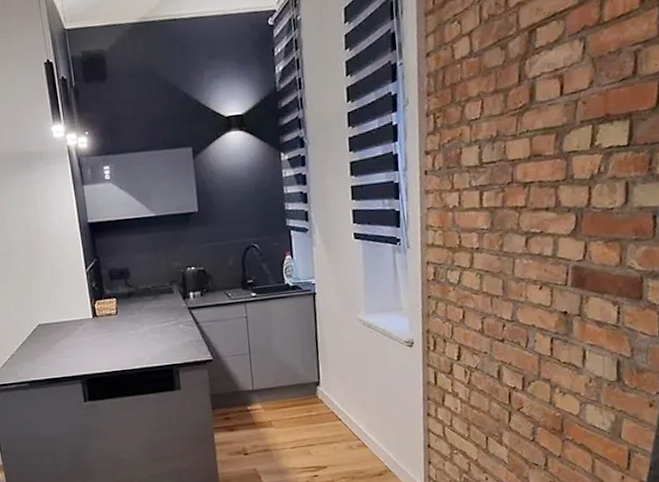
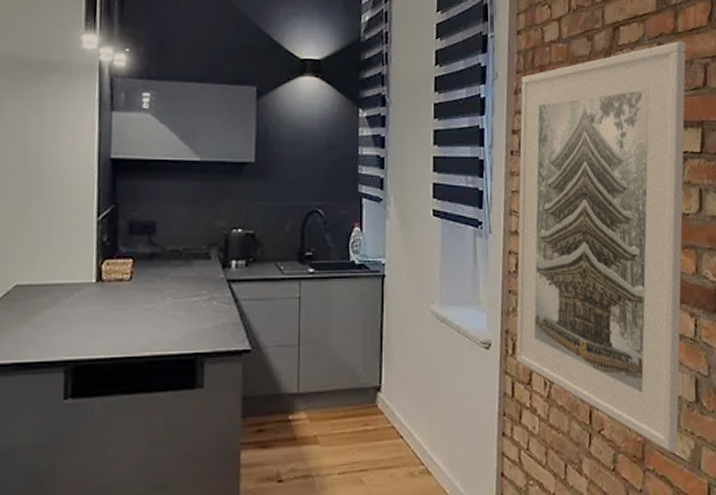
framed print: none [432,31,613,424] -> present [515,41,686,452]

